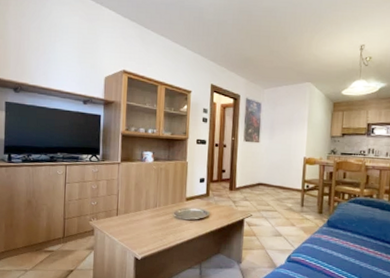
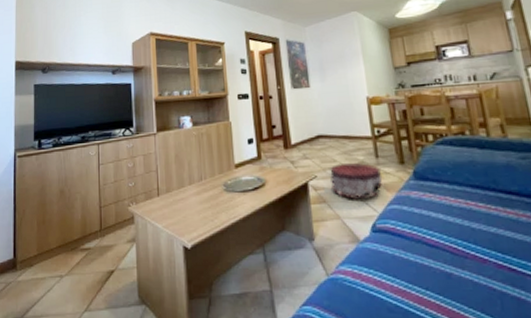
pouf: none [262,207,304,237] -> present [330,162,383,200]

